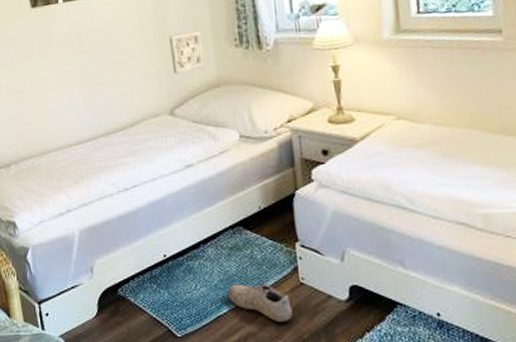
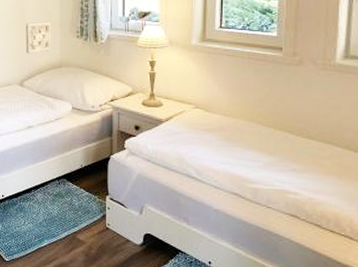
shoe: present [228,284,293,323] -> none [49,223,98,258]

